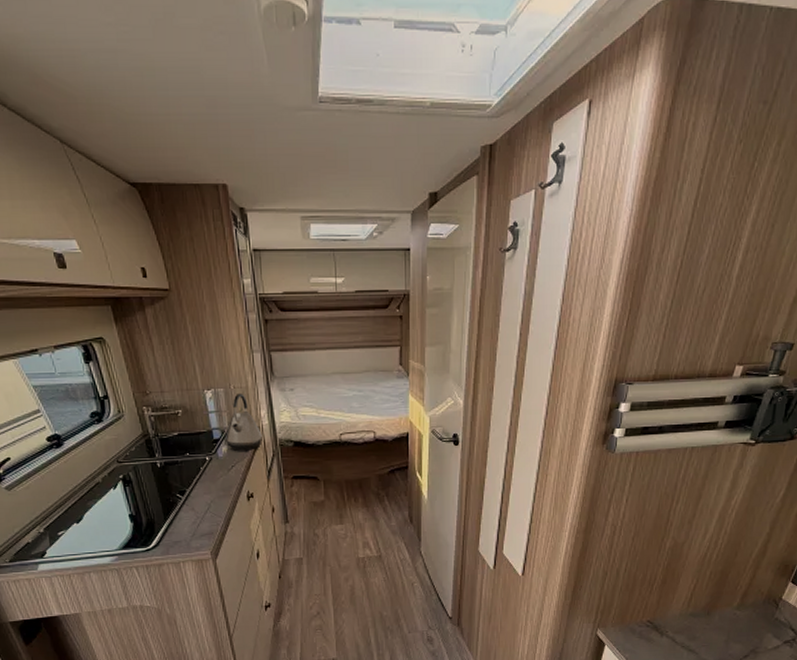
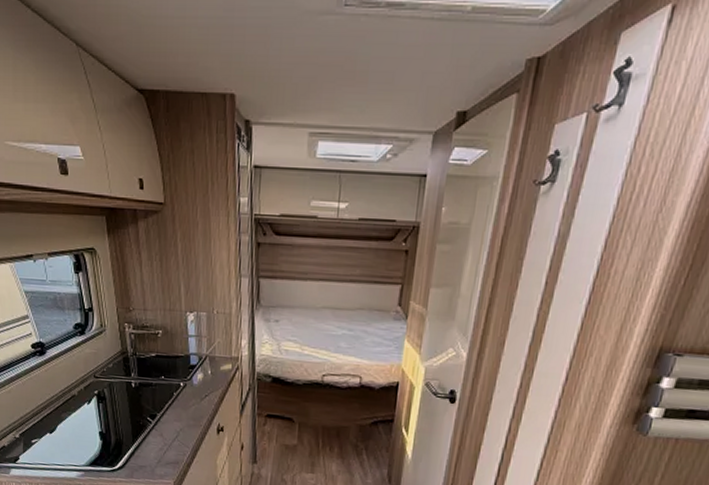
kettle: present [225,392,262,452] -> none [202,318,240,382]

